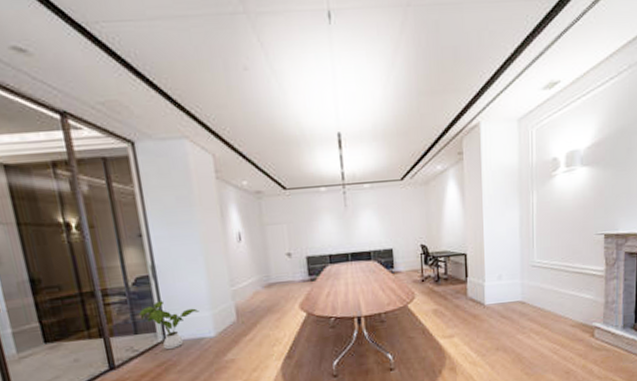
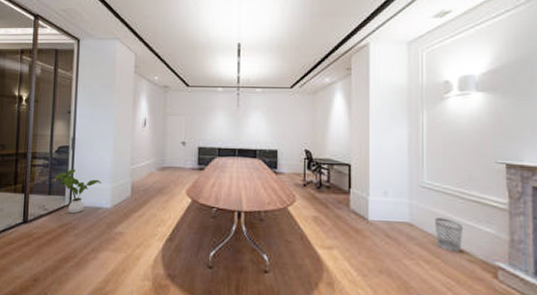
wastebasket: none [543,291,567,321] -> present [434,217,463,252]

